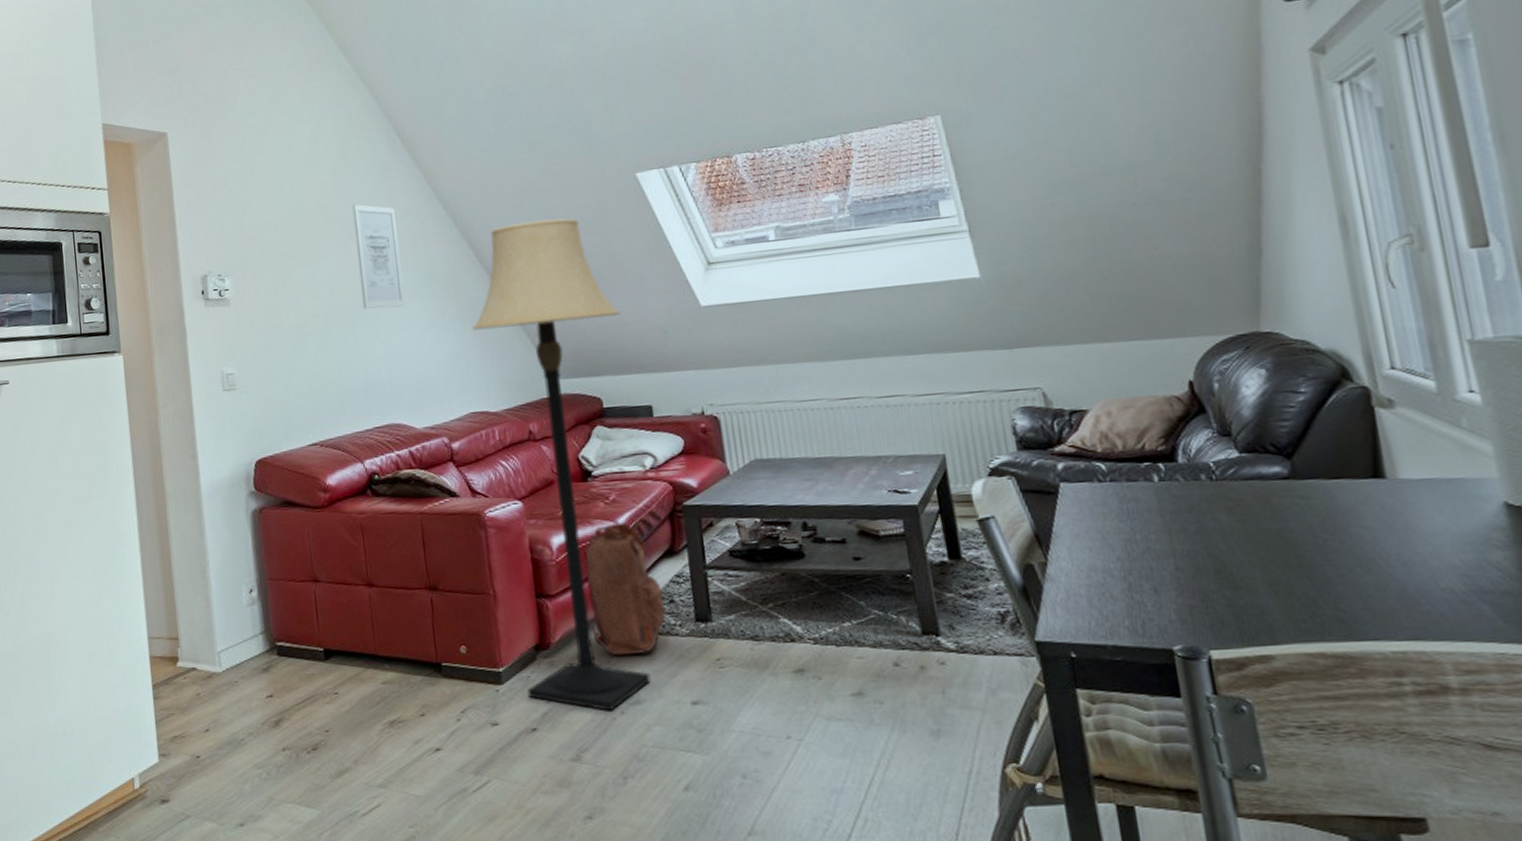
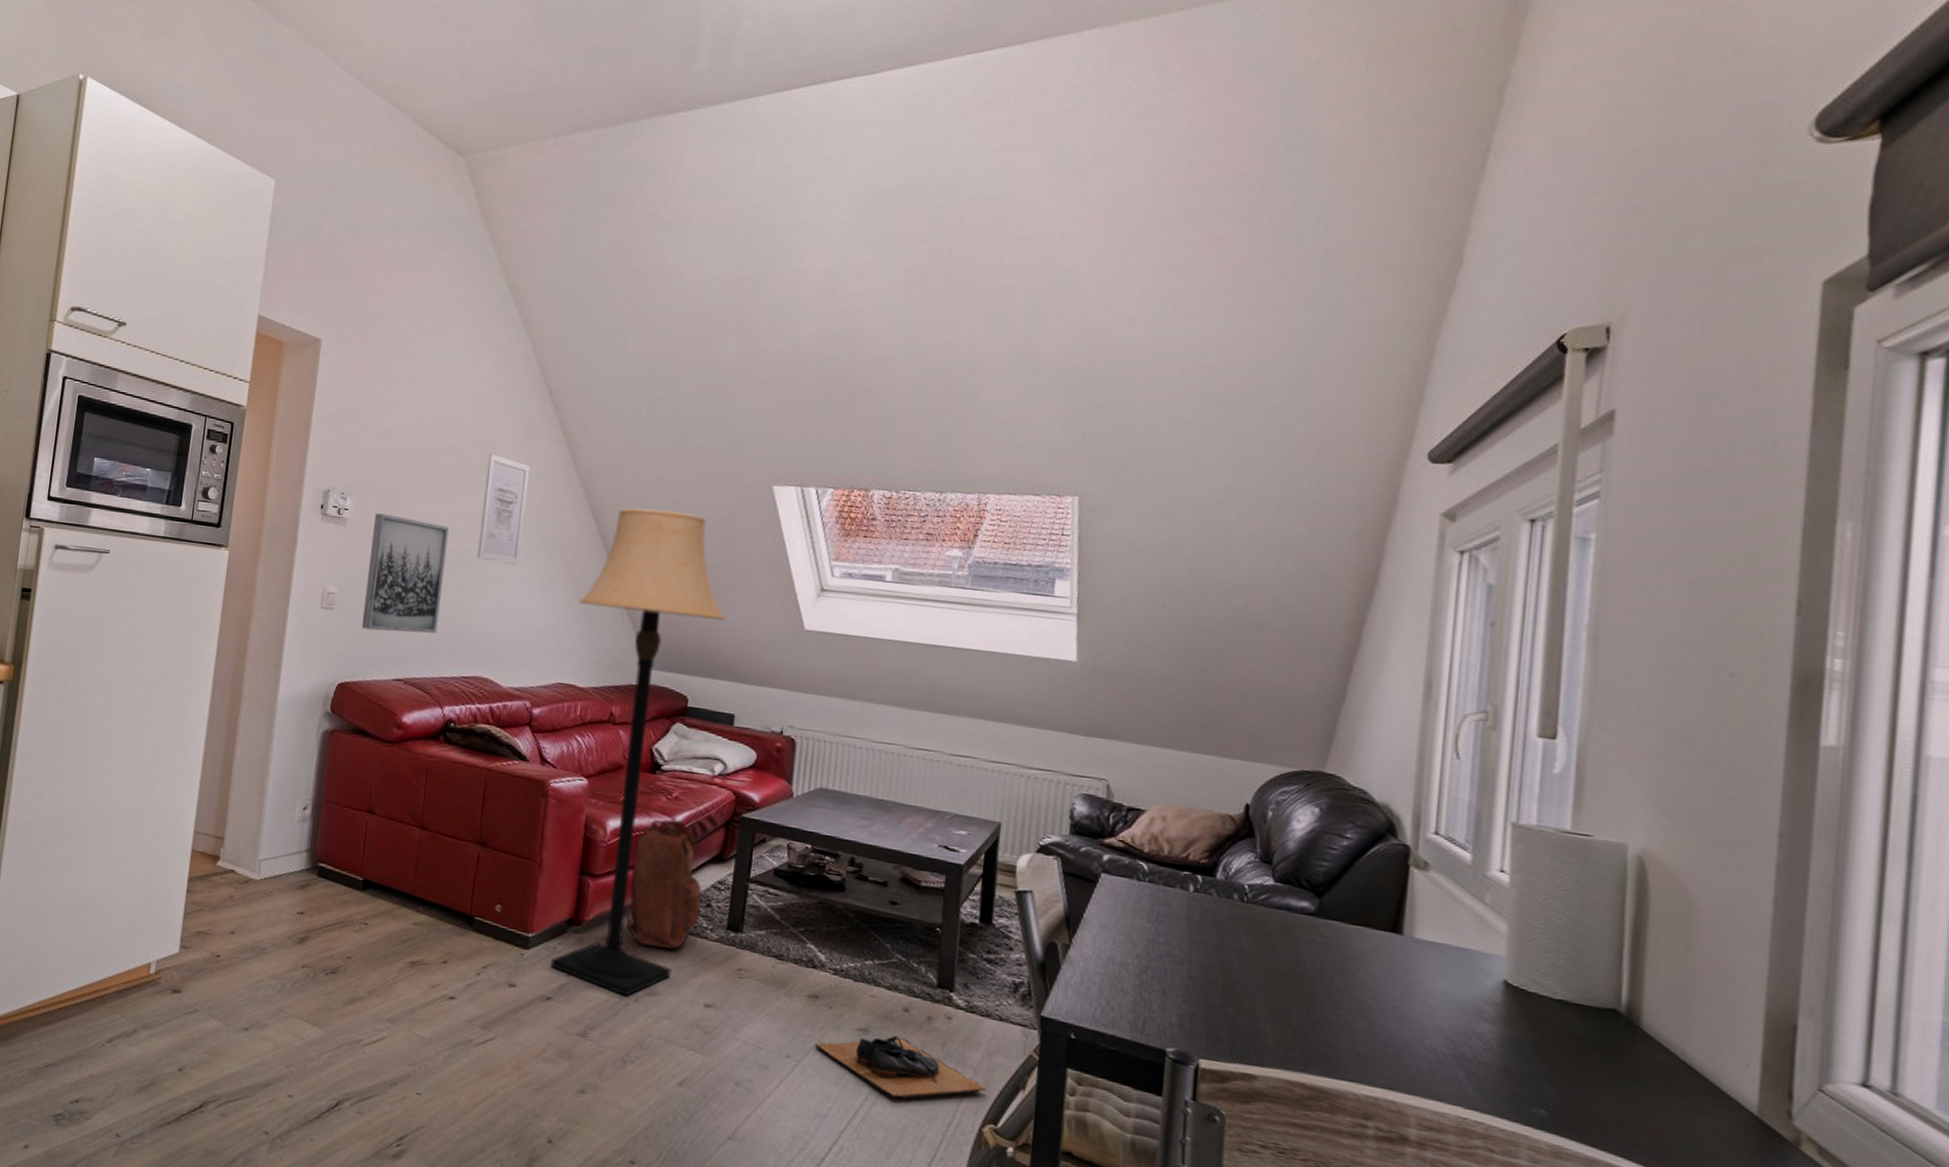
wall art: none [255,284,341,402] -> present [361,513,449,634]
shoe: none [812,693,999,757] -> present [814,1035,986,1098]

